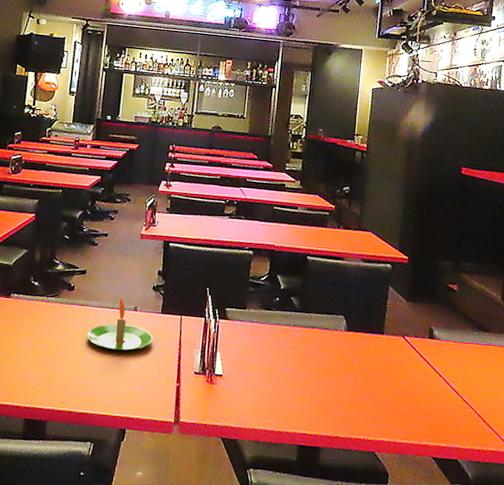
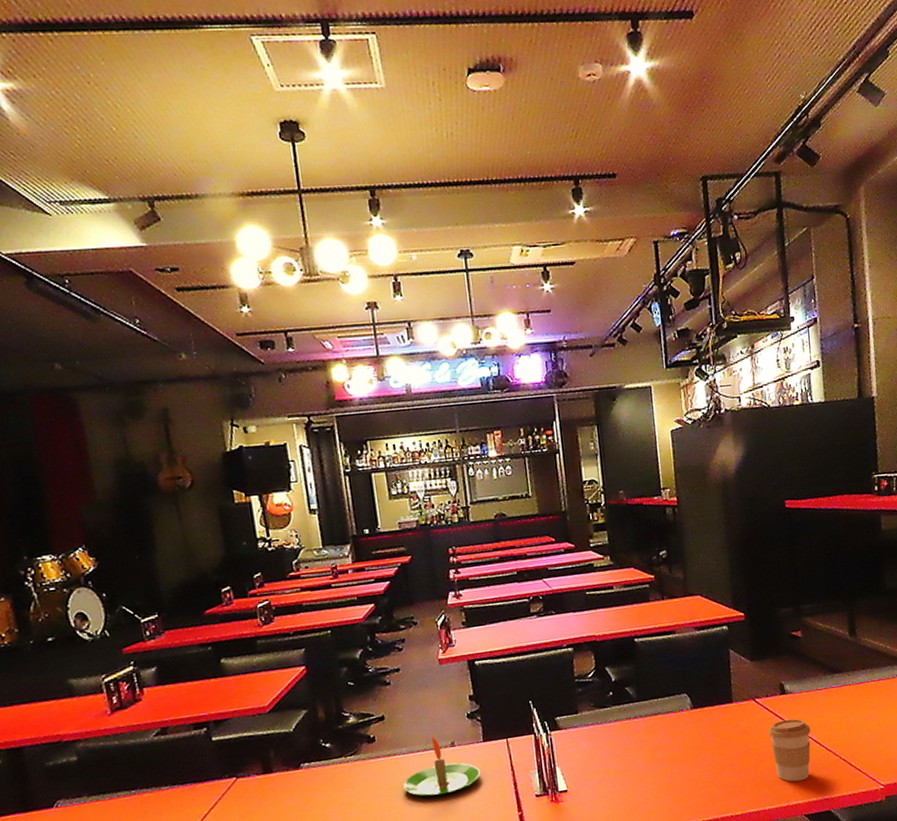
coffee cup: none [411,362,452,424] -> present [768,718,811,782]

